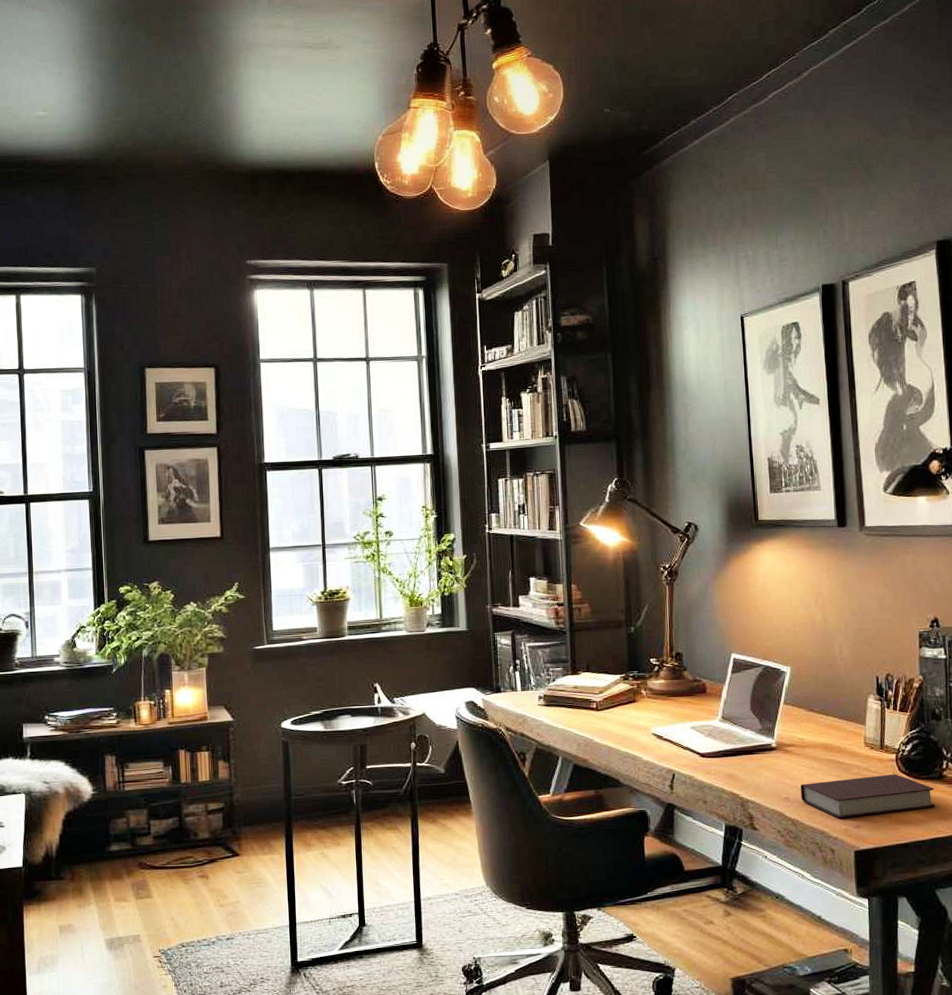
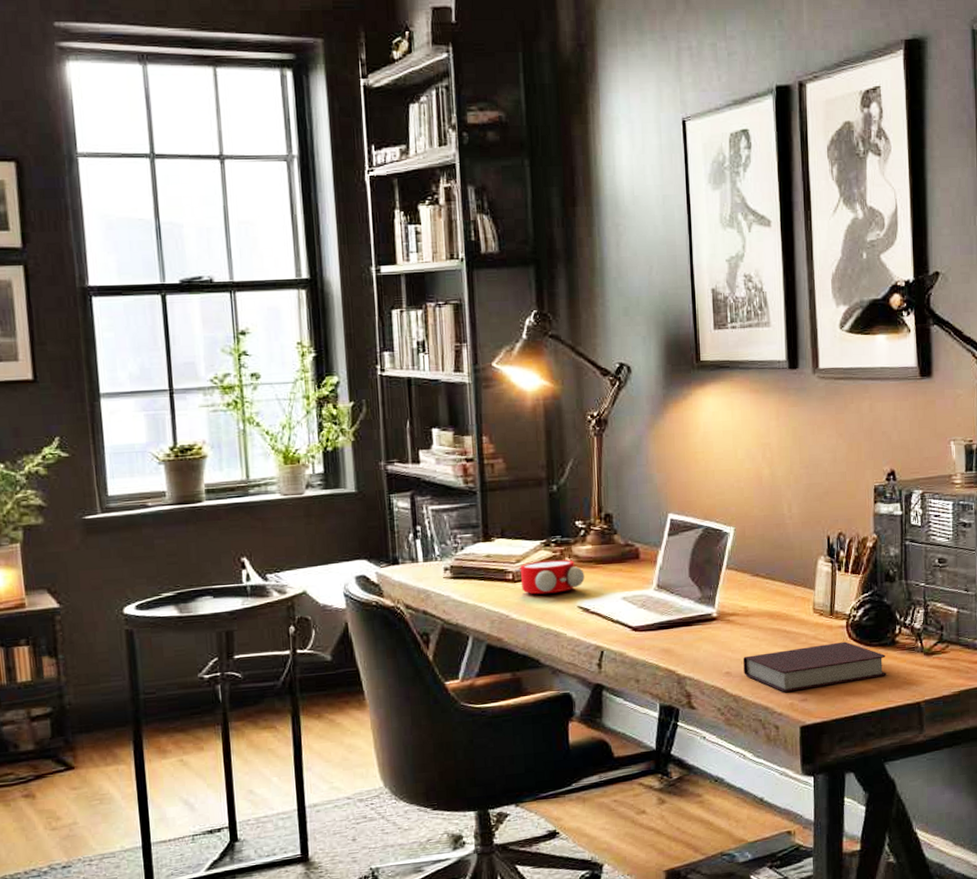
alarm clock: none [597,692,658,722] -> present [513,559,585,595]

